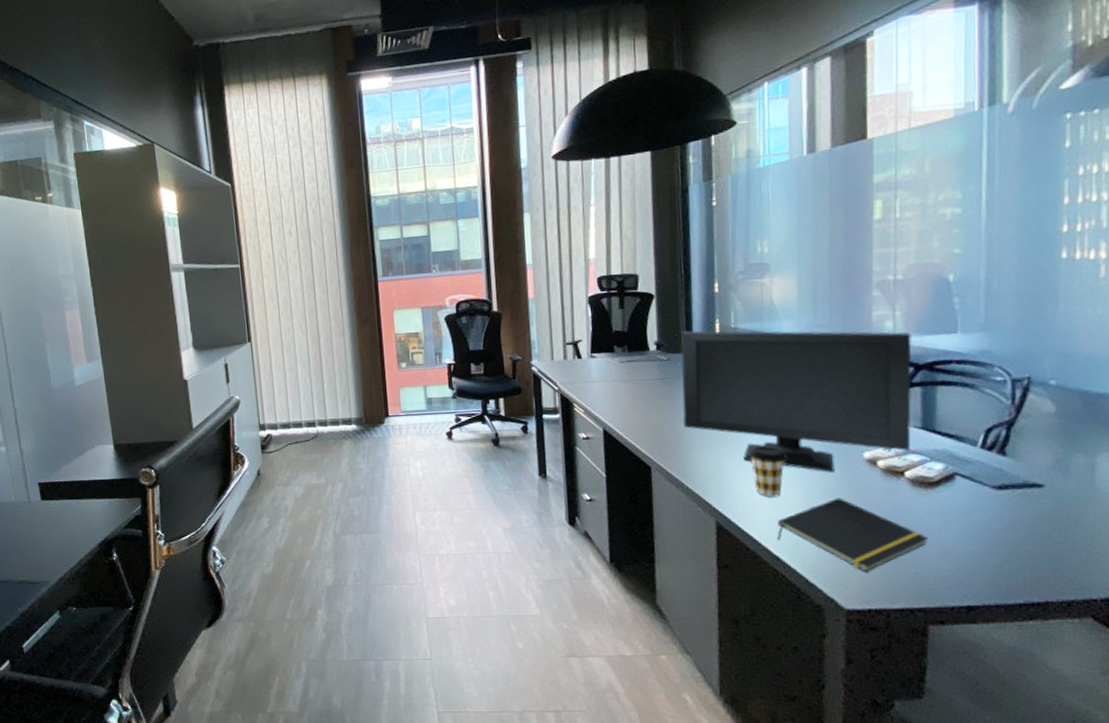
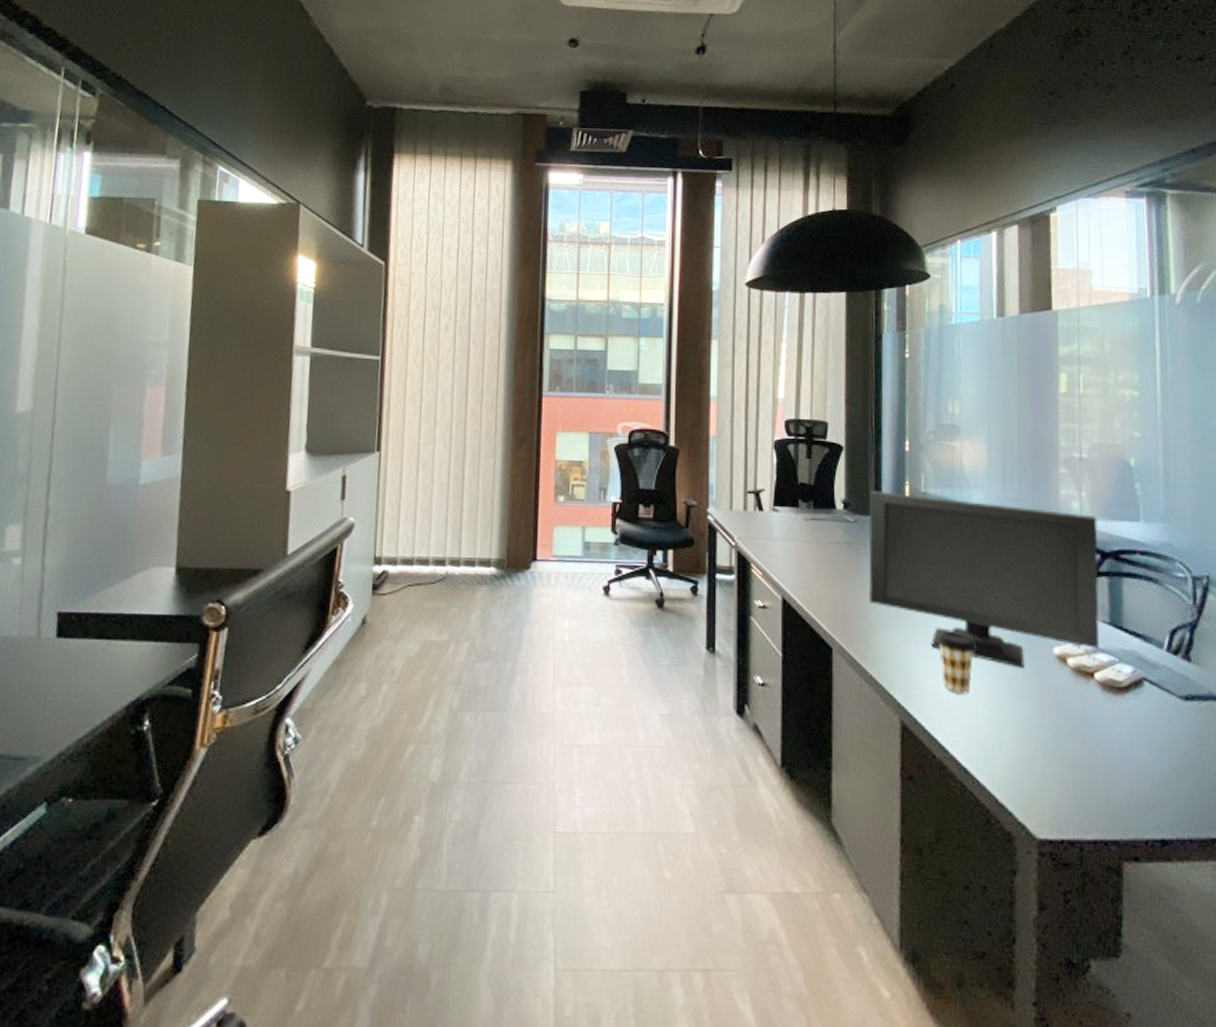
notepad: present [777,497,928,572] -> none [965,699,1120,793]

